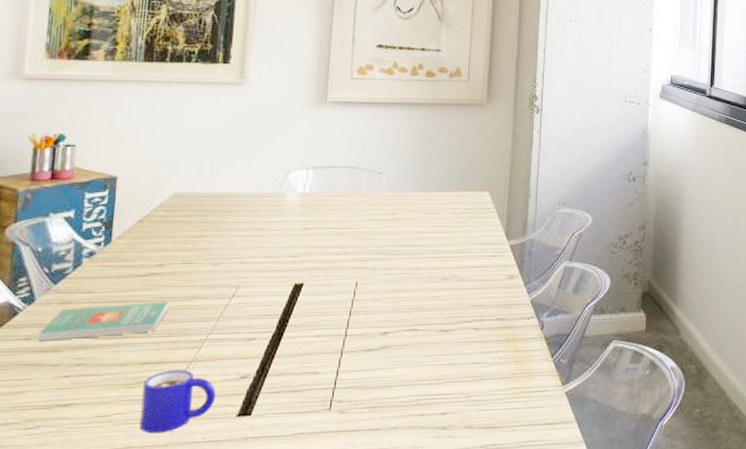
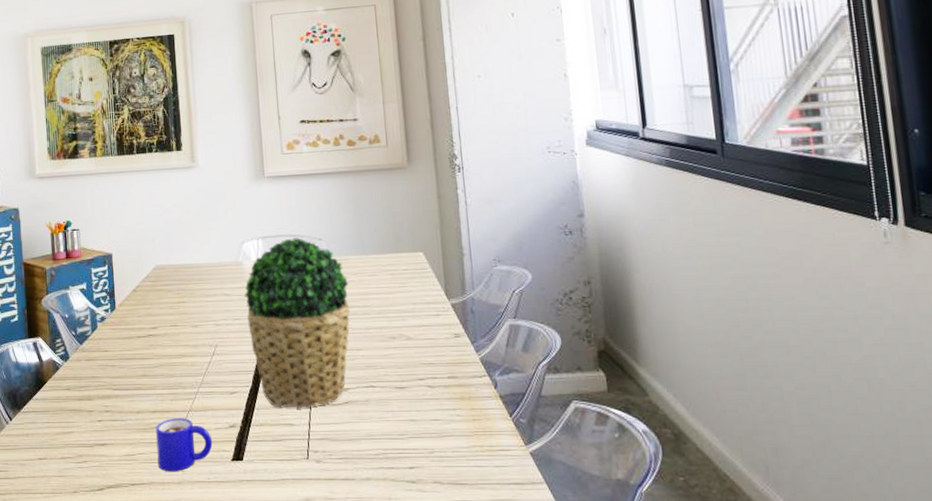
book: present [38,301,169,341] -> none [75,359,166,391]
potted plant: none [281,170,405,355] -> present [244,238,350,408]

